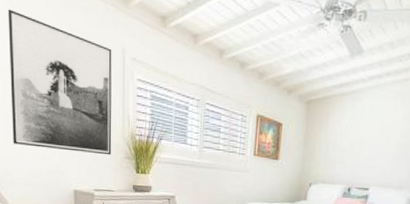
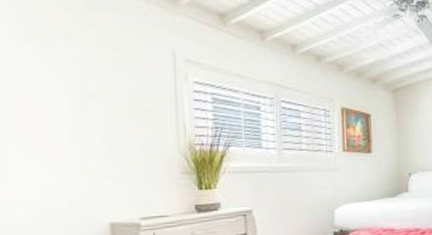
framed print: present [7,9,112,155] -> none [9,12,163,176]

